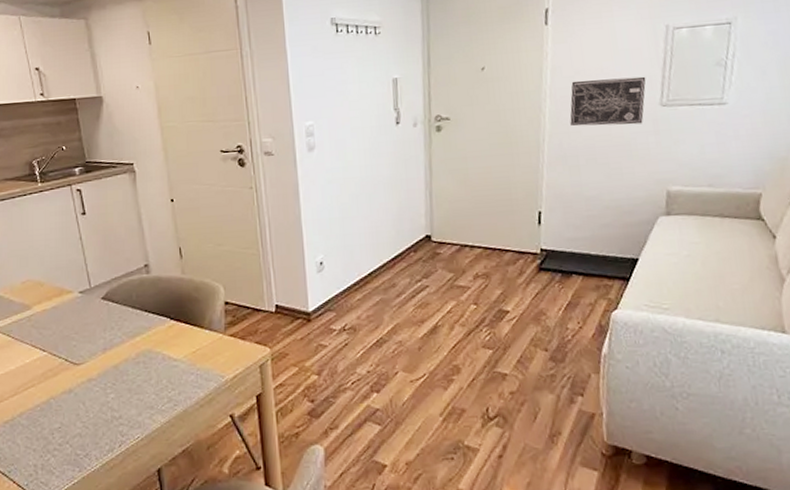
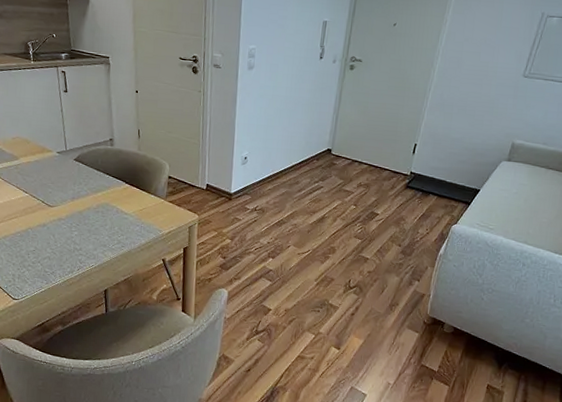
wall art: present [570,76,646,126] -> none [452,46,517,89]

